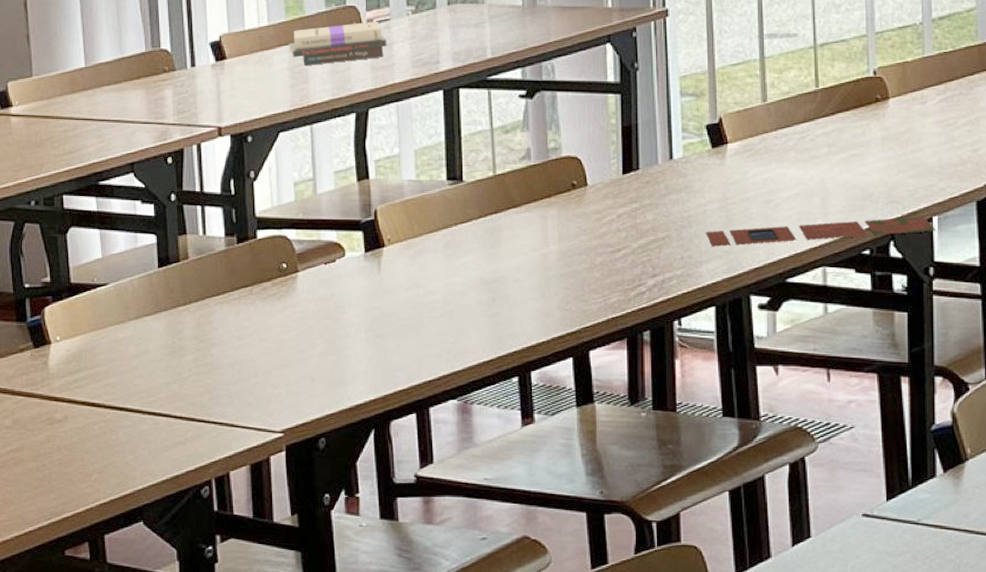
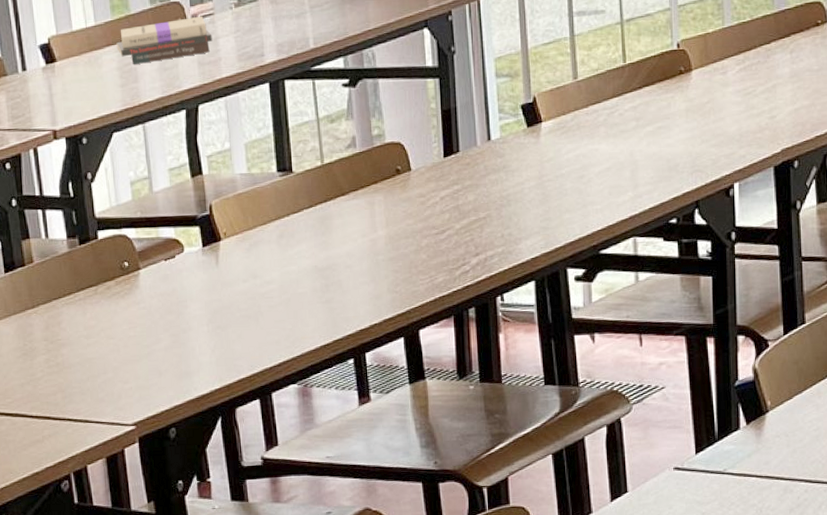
papers: present [705,216,936,247] -> none [523,184,738,224]

